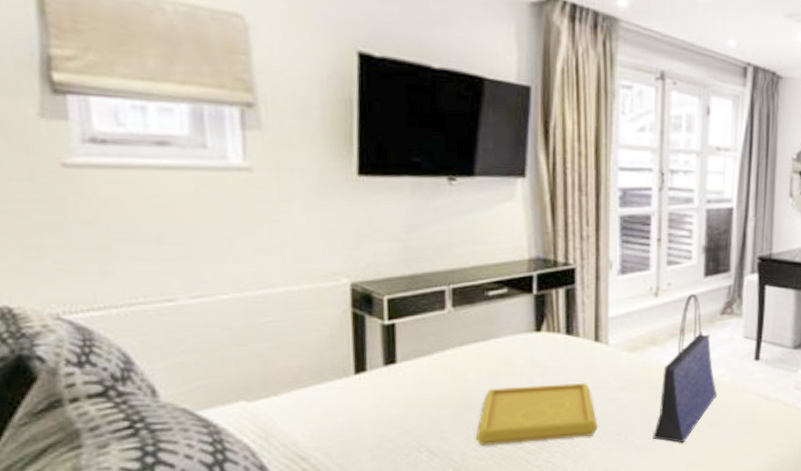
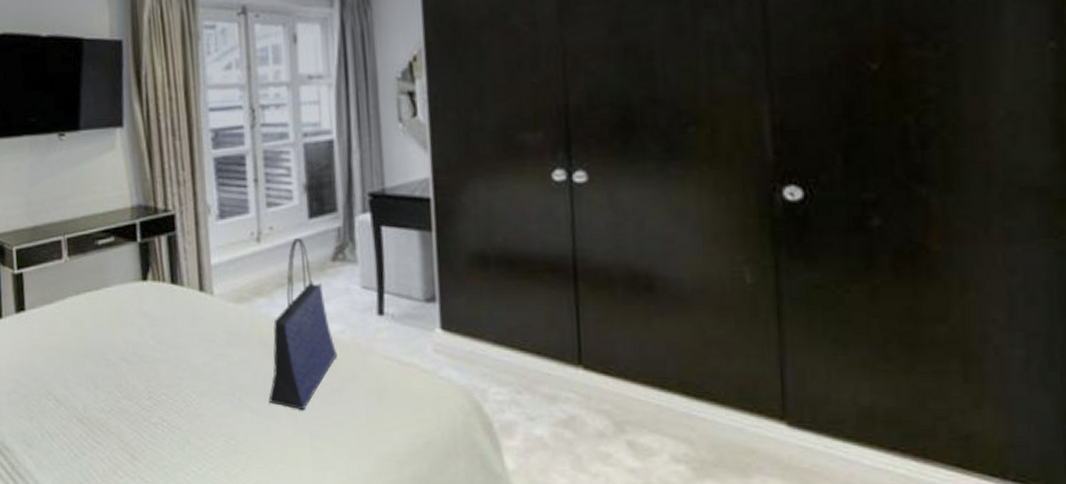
serving tray: present [475,383,597,445] -> none [94,336,209,398]

